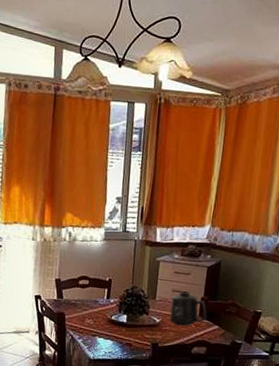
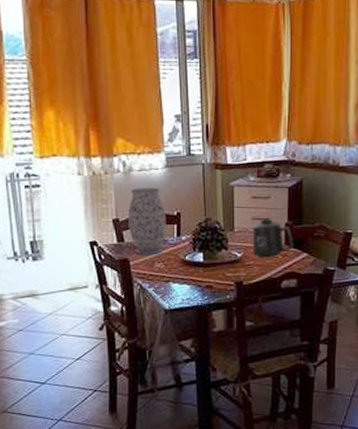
vase: none [67,255,100,312] -> present [128,188,167,255]

